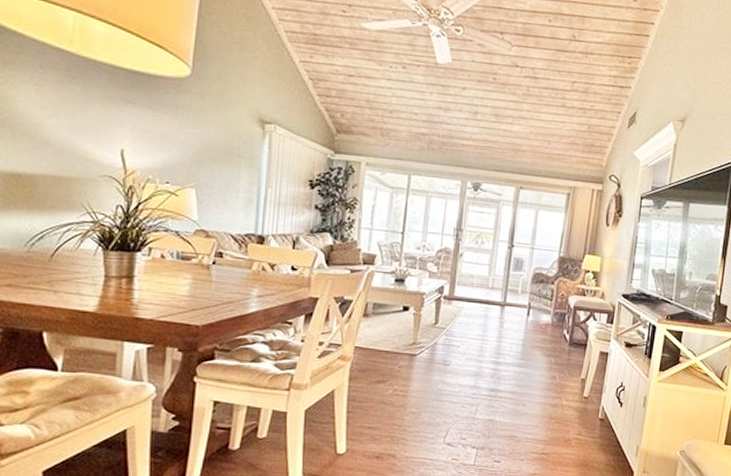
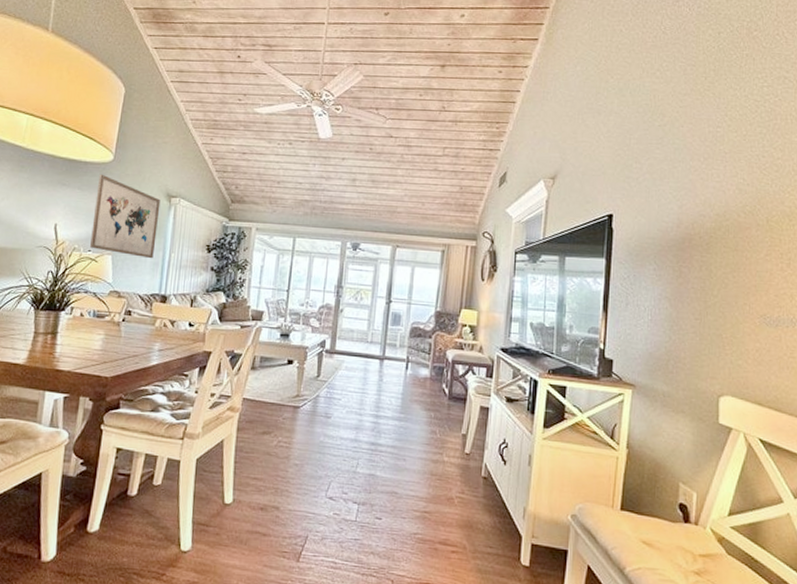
wall art: none [168,91,252,194] -> present [90,174,161,259]

